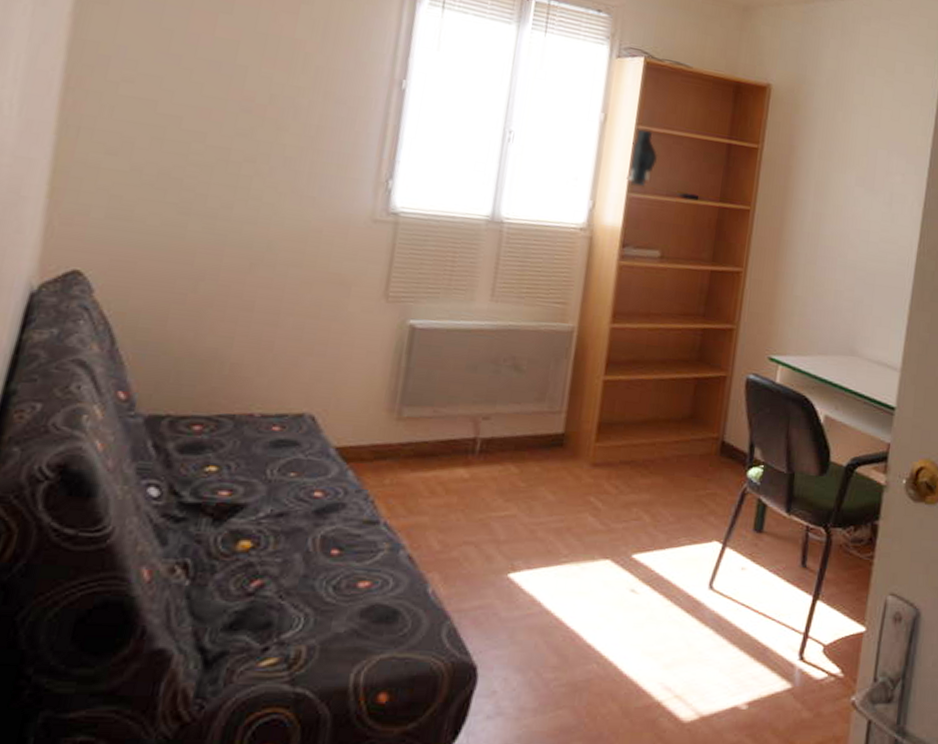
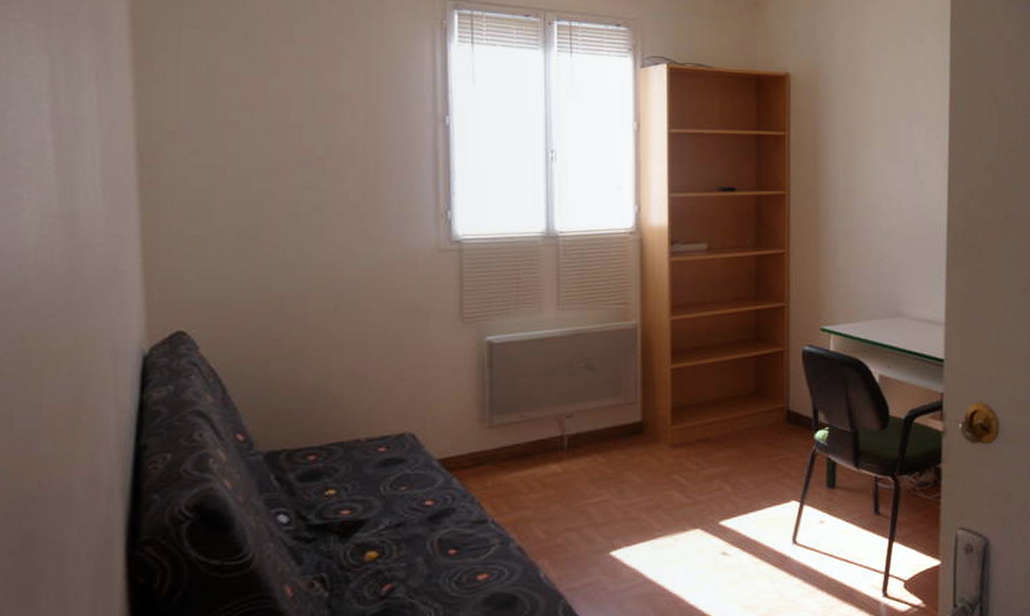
vase: present [626,127,657,187] -> none [666,131,692,186]

